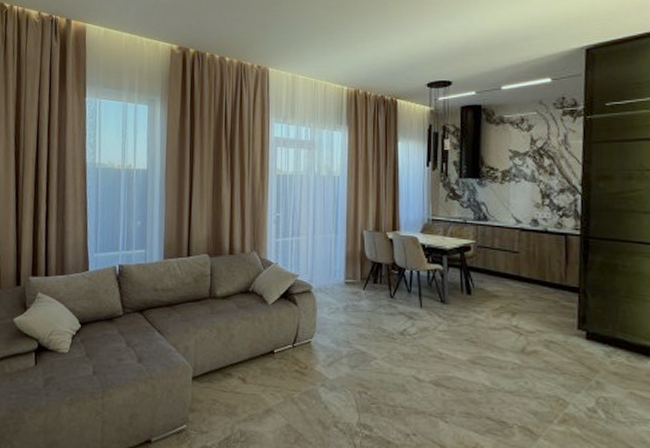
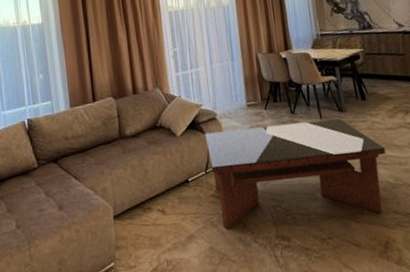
coffee table: none [297,305,485,417] -> present [204,118,386,231]

